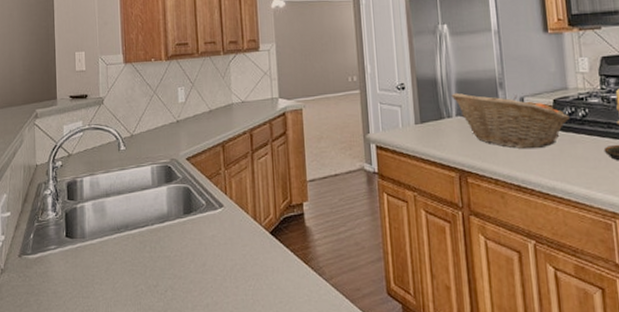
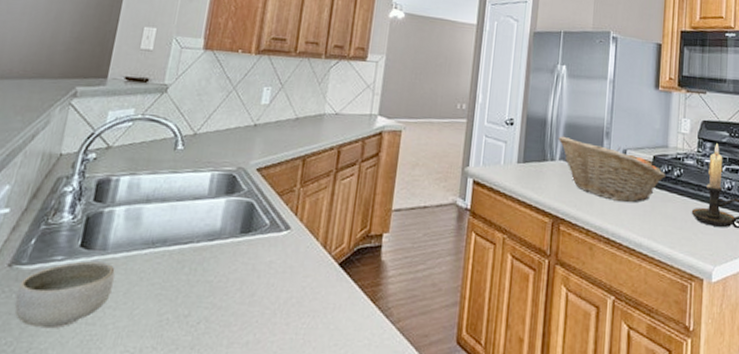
bowl: none [29,248,96,303] -> present [14,261,116,329]

